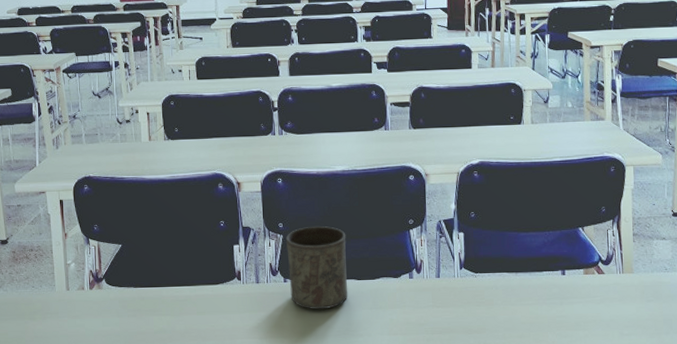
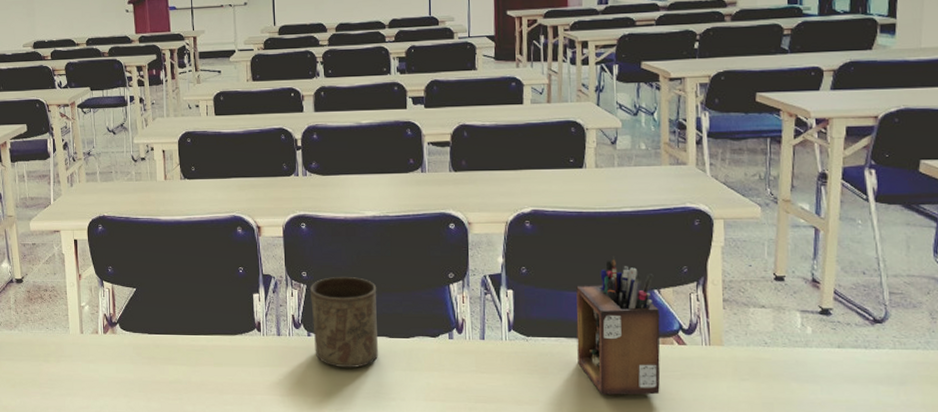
desk organizer: none [516,201,584,320] -> present [576,257,661,395]

